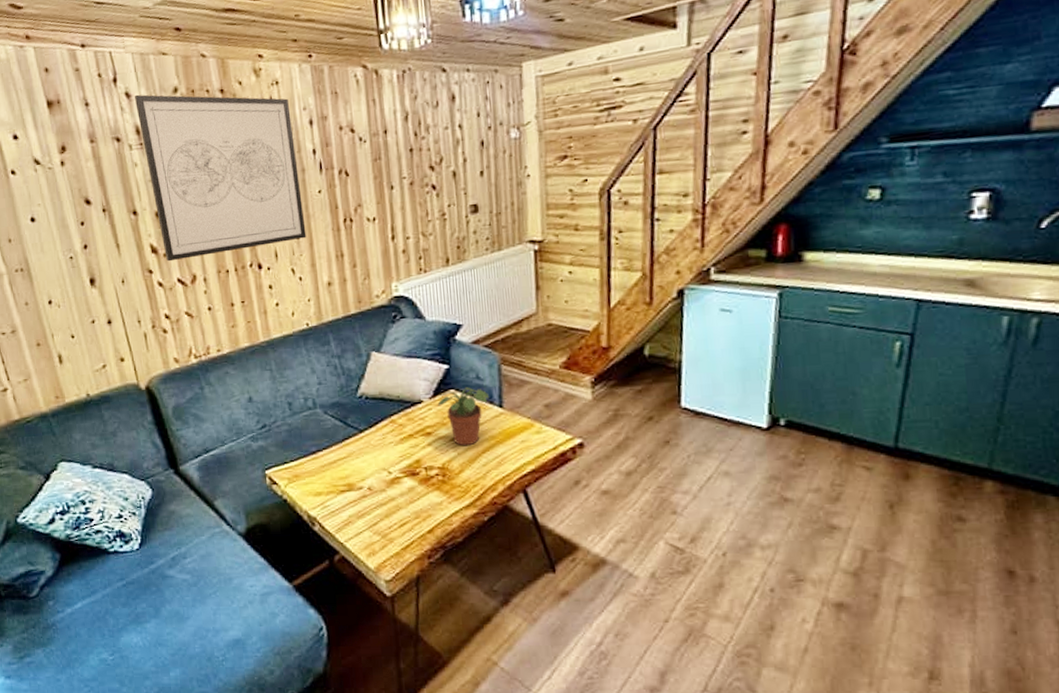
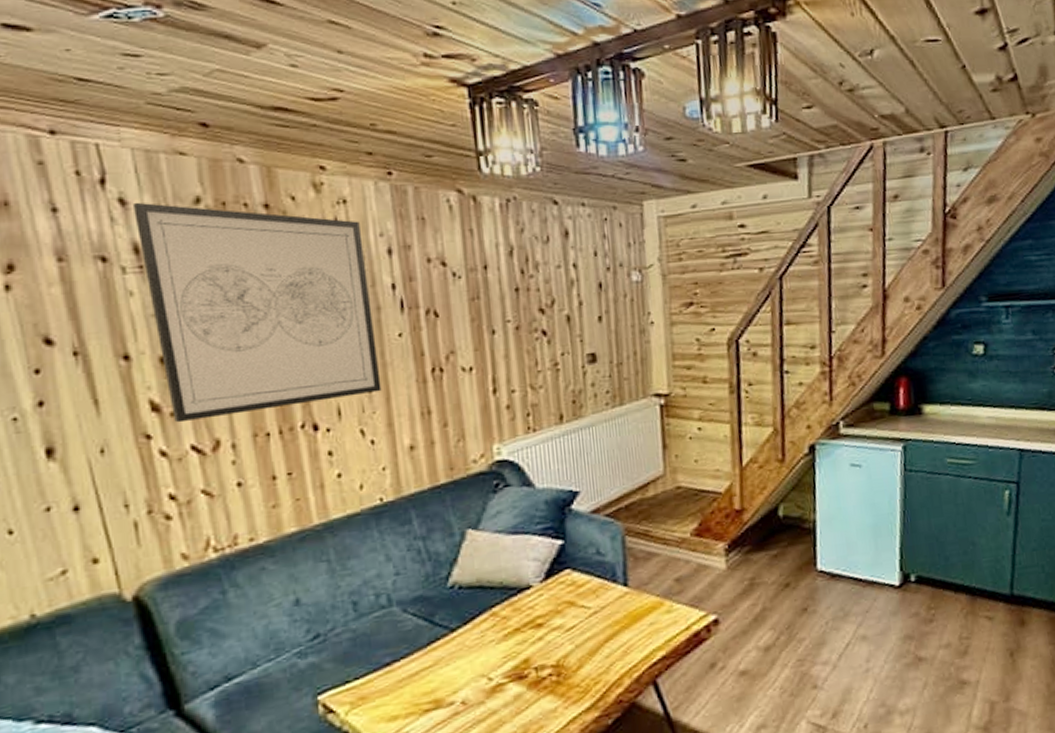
potted plant: present [437,387,489,446] -> none [550,564,612,637]

